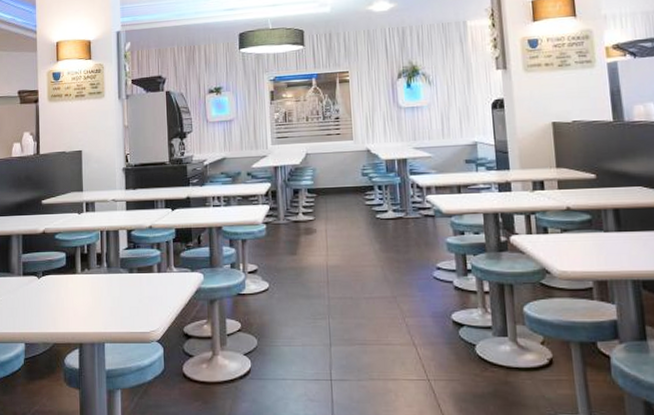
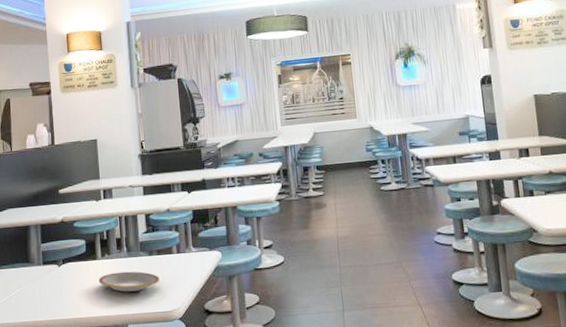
plate: none [77,288,139,309] -> present [98,271,160,292]

